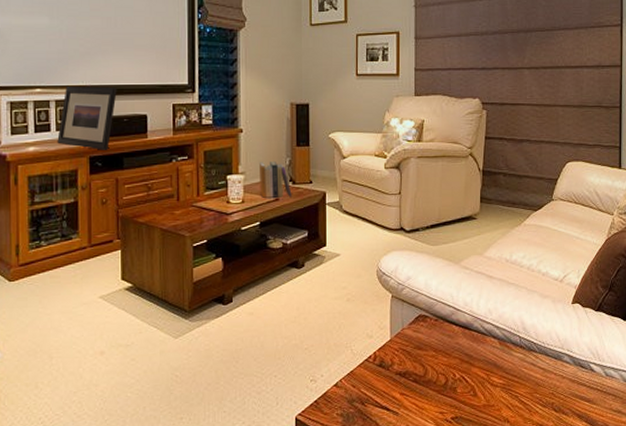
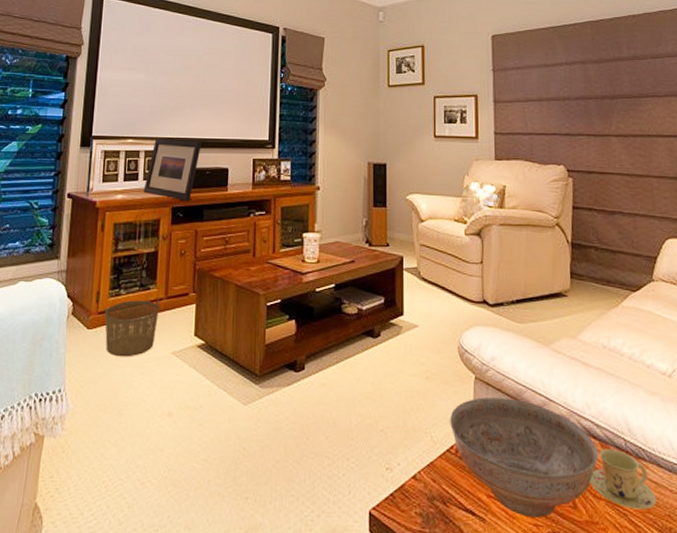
basket: none [26,248,84,305] -> present [104,299,160,356]
books: present [260,162,292,198] -> none [336,221,368,260]
decorative bowl: none [368,311,496,407] -> present [450,397,598,518]
cup and saucer: none [488,345,543,392] -> present [589,449,657,510]

